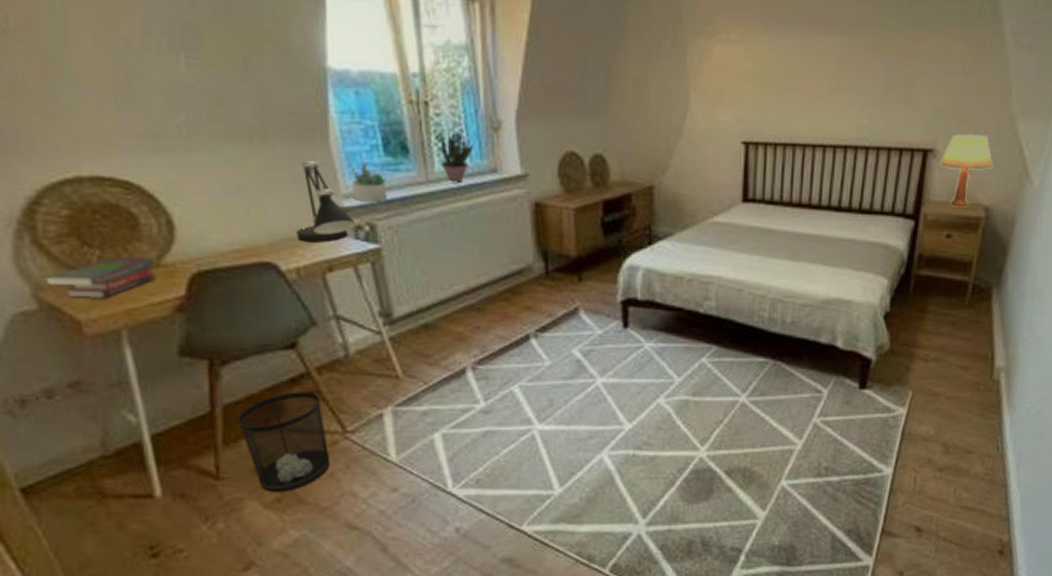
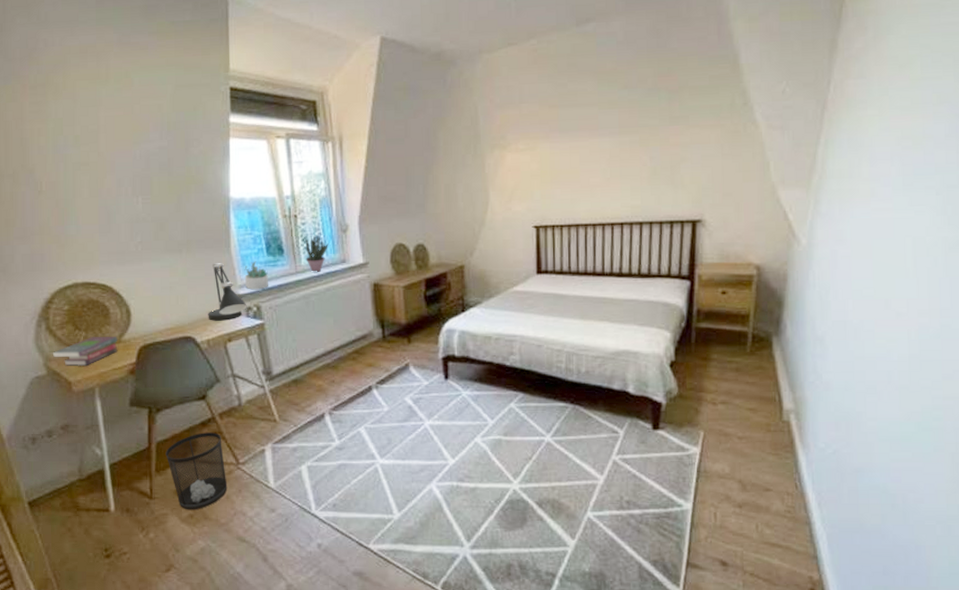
table lamp: present [939,133,992,206] -> none [708,204,759,266]

